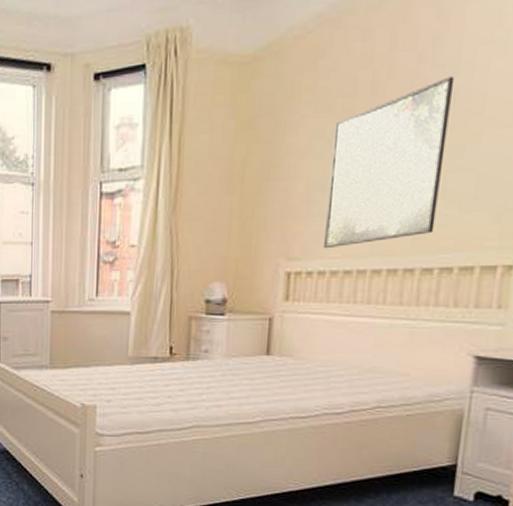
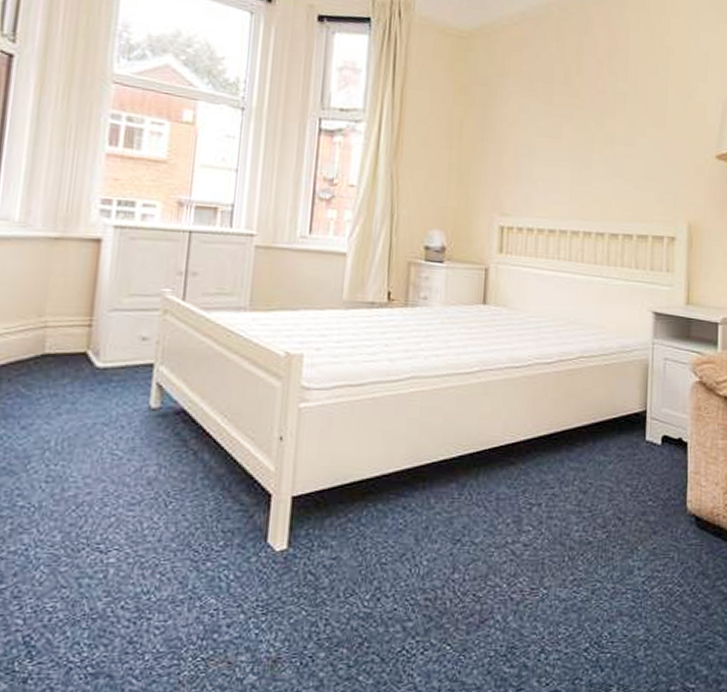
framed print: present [323,76,455,249] -> none [531,82,625,209]

